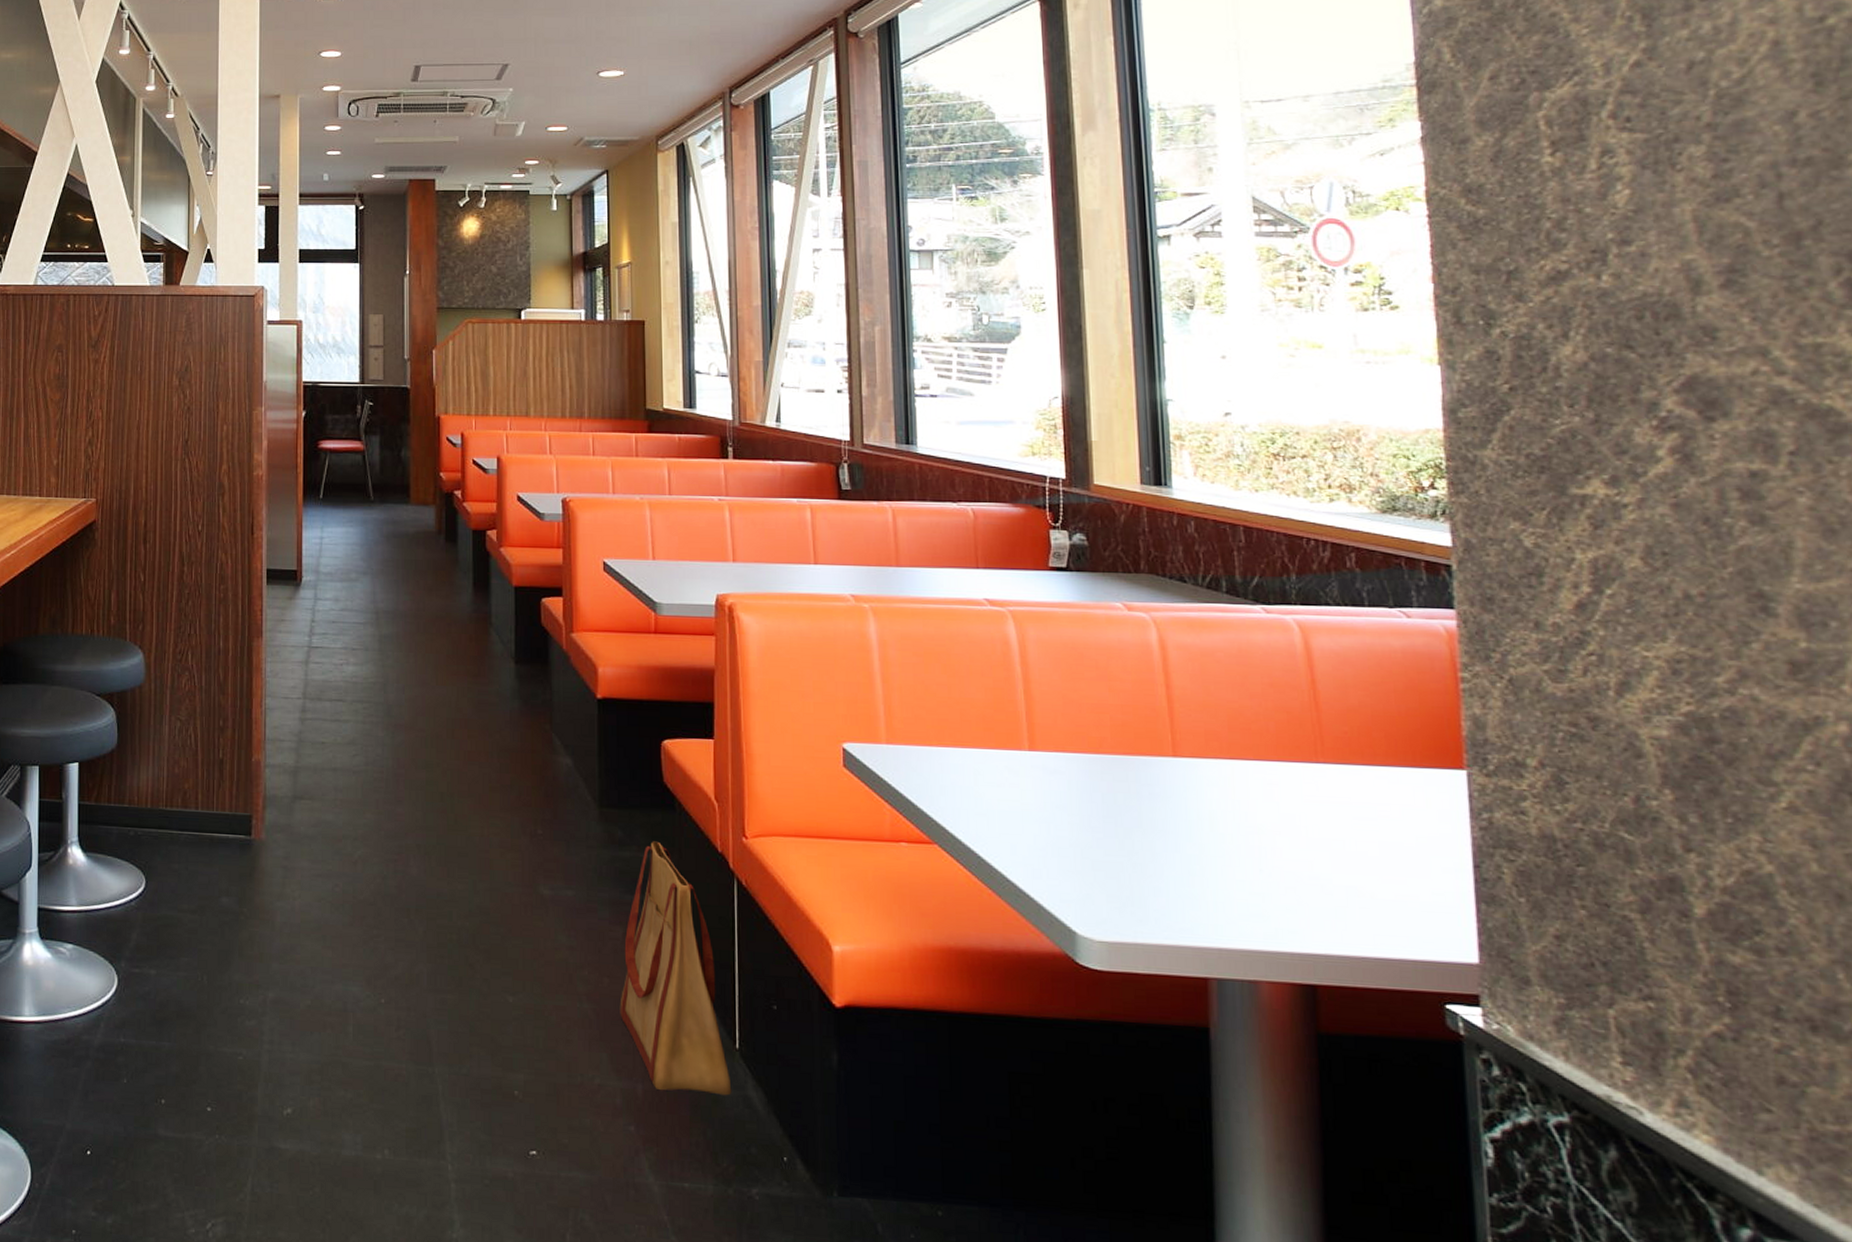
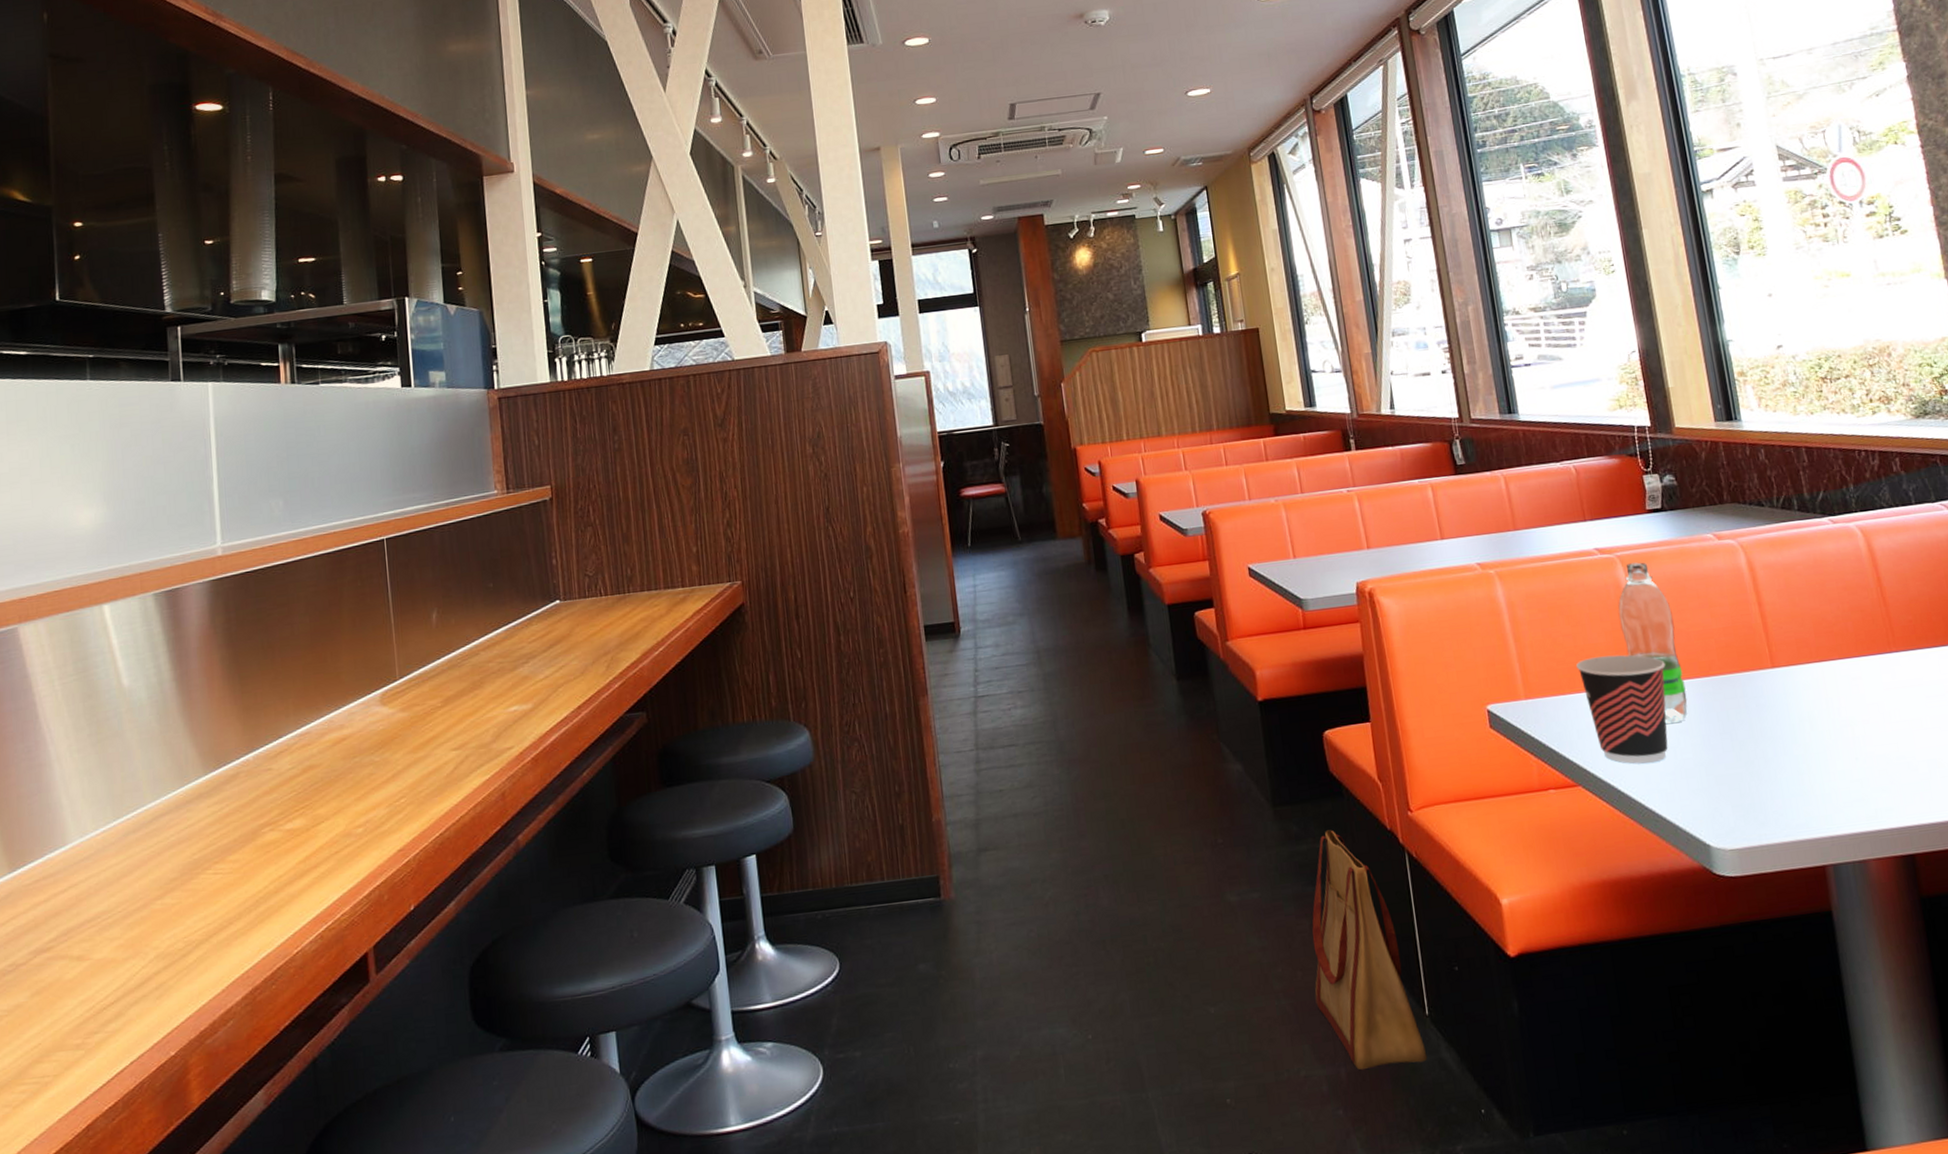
cup: none [947,712,1049,835] -> present [1575,654,1668,765]
bottle: none [1002,620,1070,796] -> present [1617,562,1687,724]

